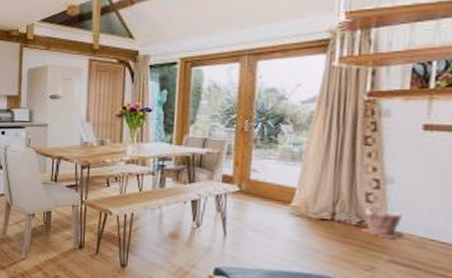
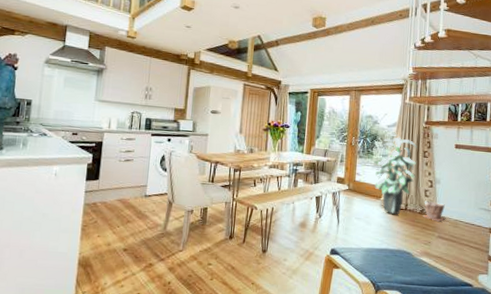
indoor plant: none [276,110,353,226] -> present [372,132,417,214]

